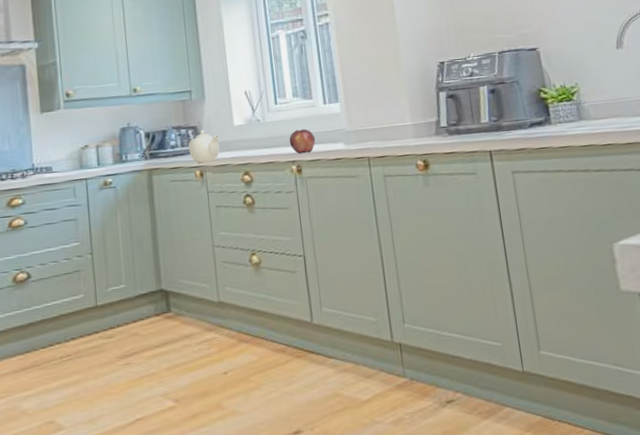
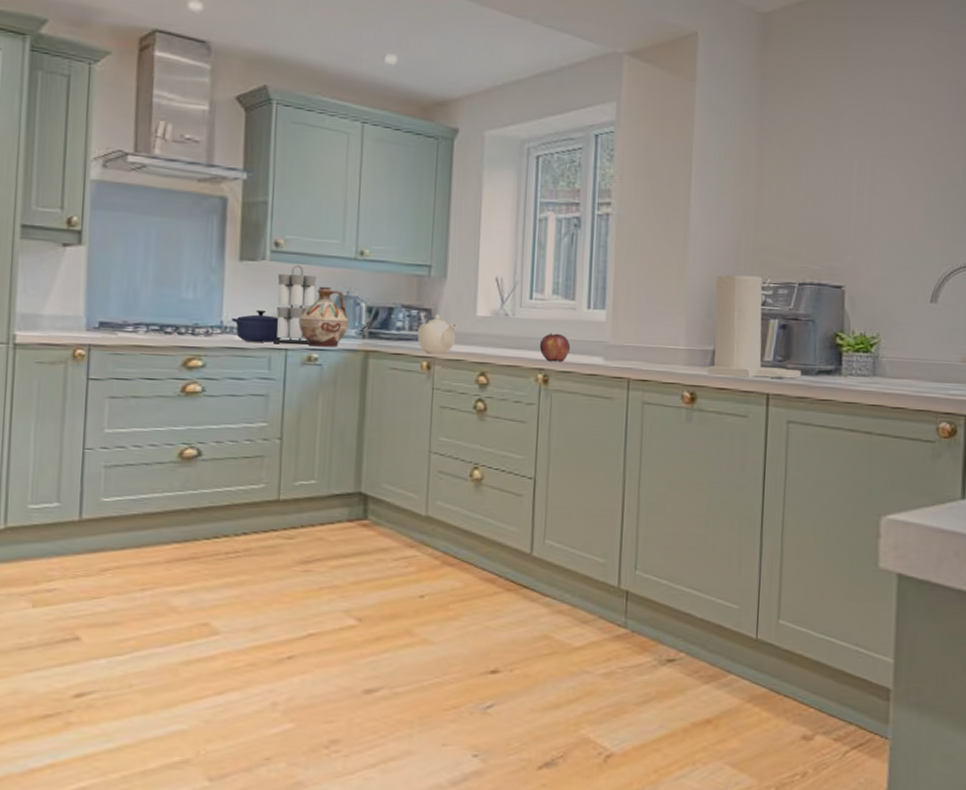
cooking pot: none [40,149,81,178] -> present [231,309,281,343]
spice rack: none [71,108,104,176] -> present [274,264,317,346]
ceramic jug: none [93,122,133,174] -> present [298,286,349,348]
paper towel: none [426,52,517,143] -> present [707,275,802,379]

